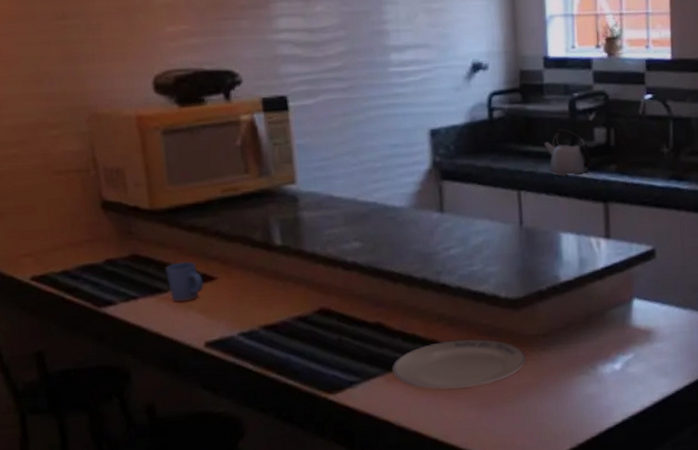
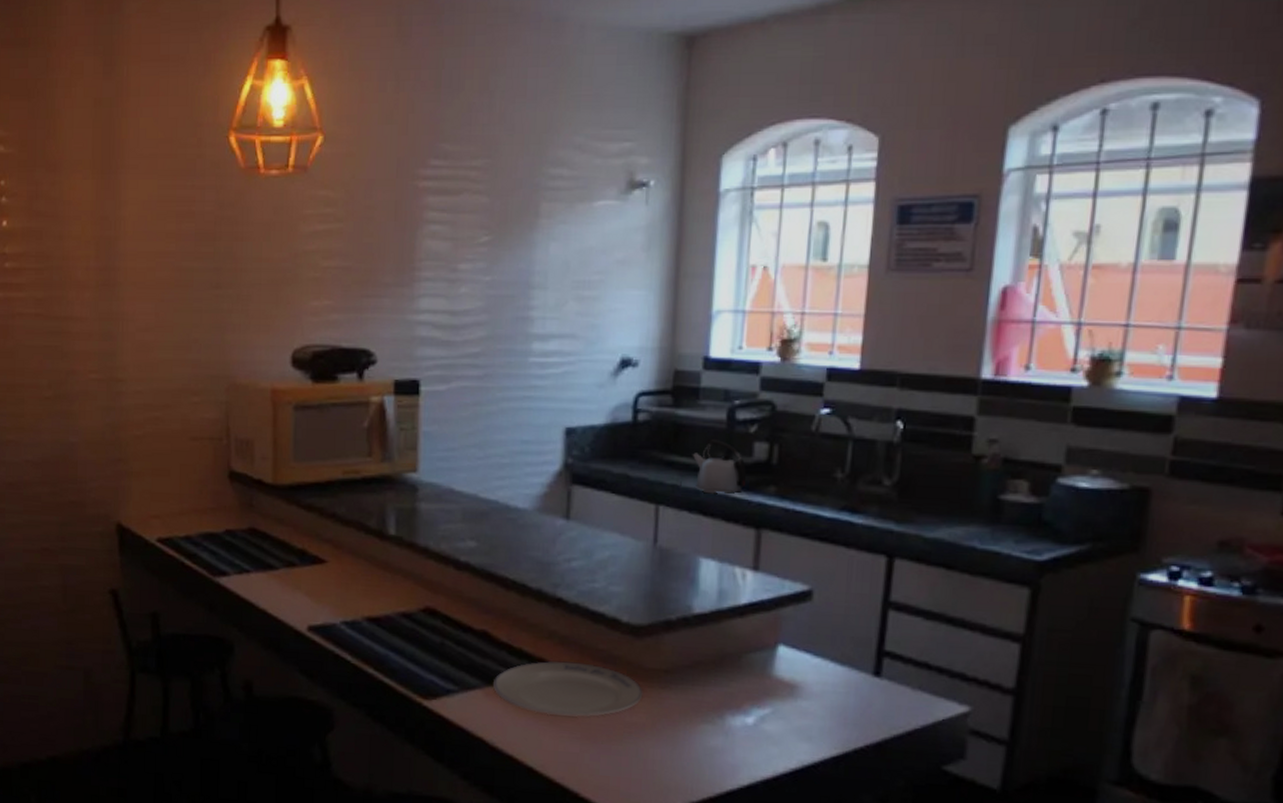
mug: present [165,261,204,302] -> none [279,540,314,582]

